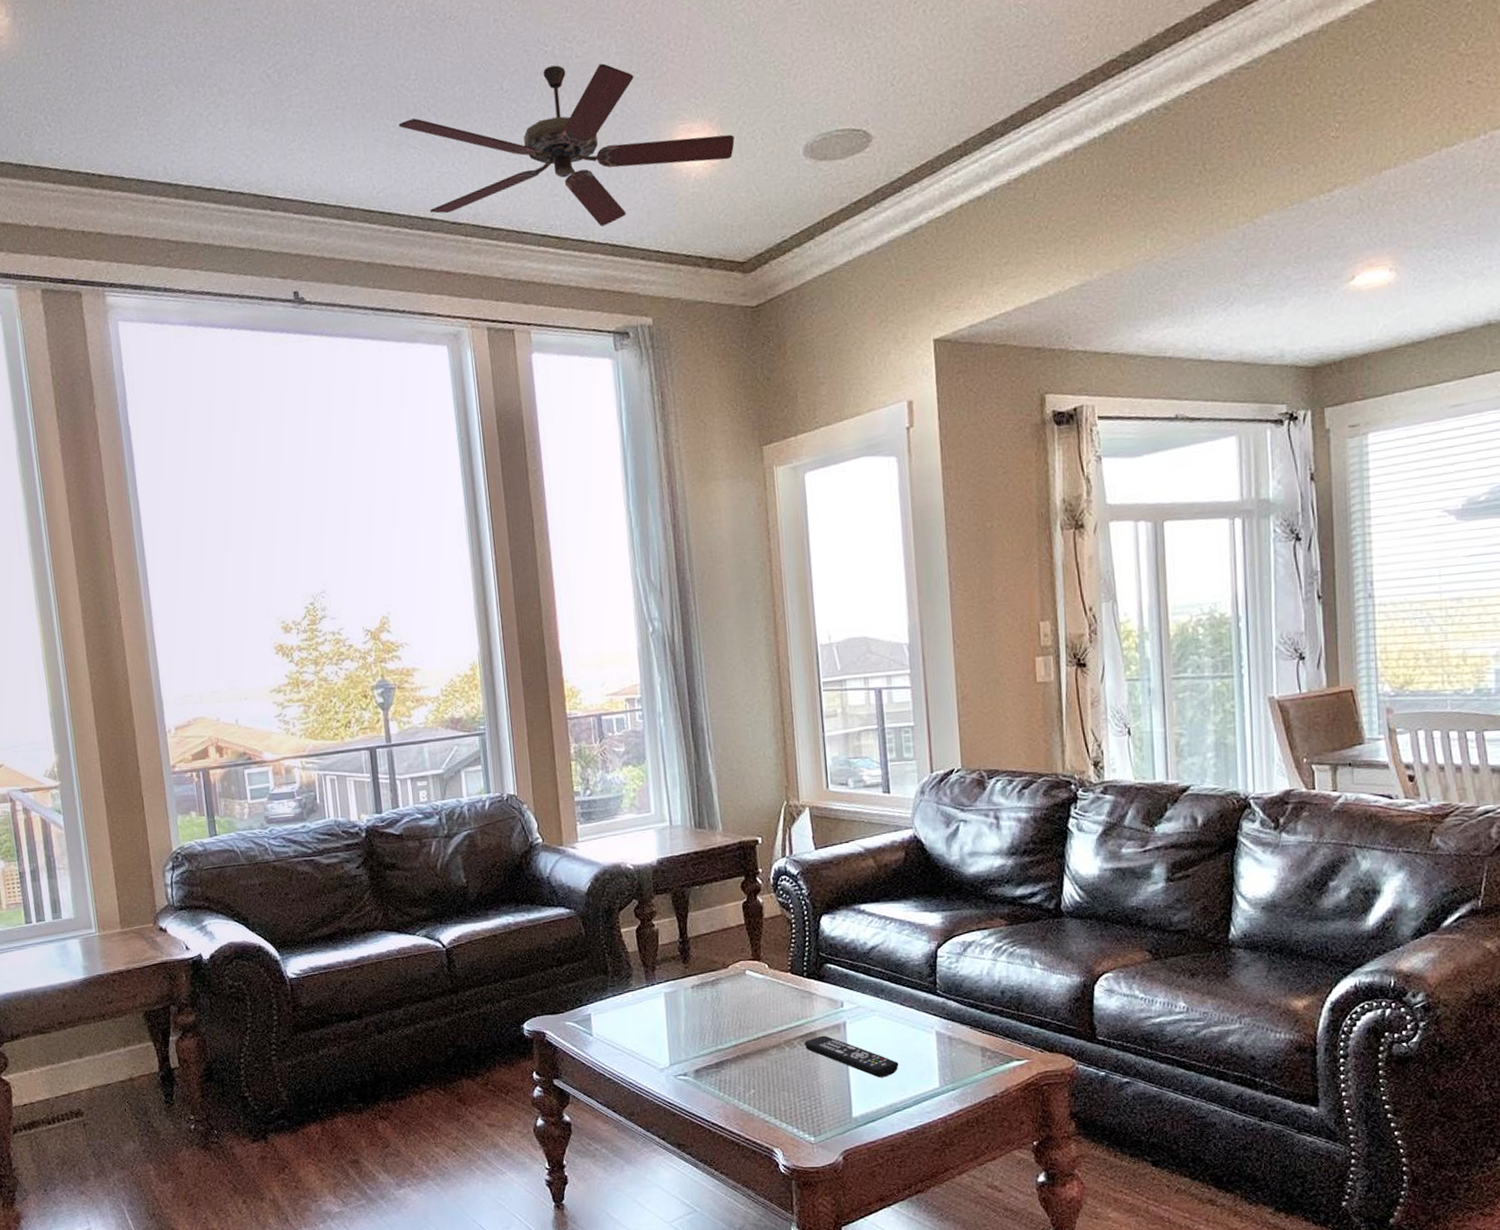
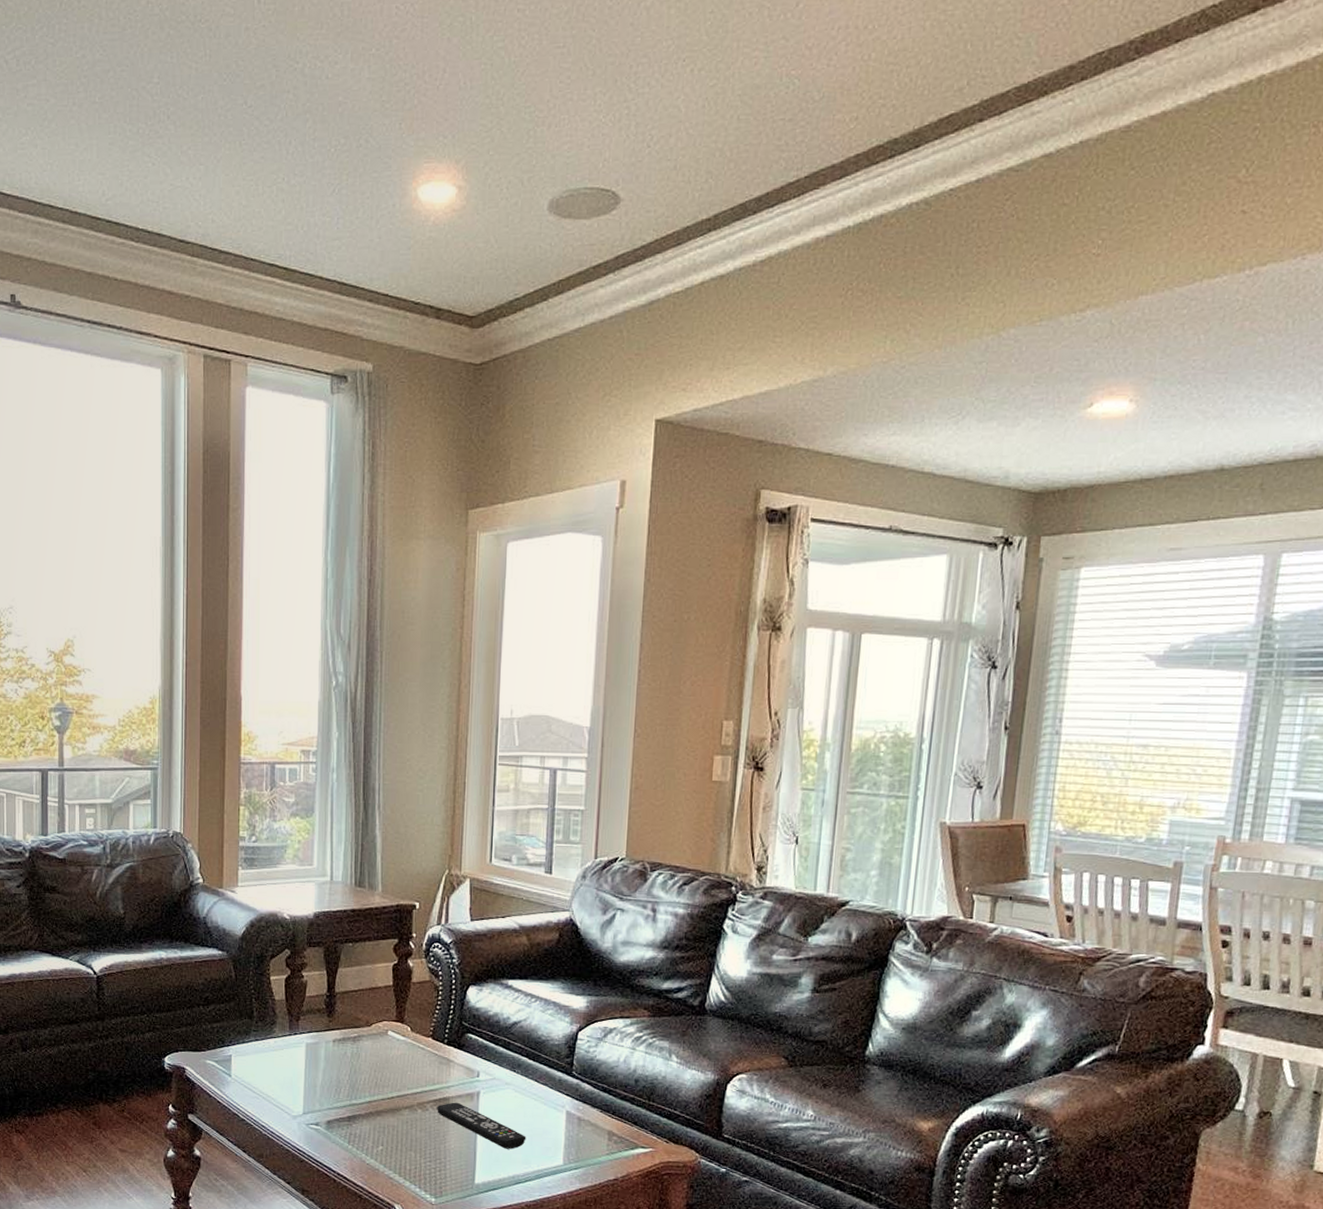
ceiling fan: present [398,63,735,226] -> none [135,85,479,262]

